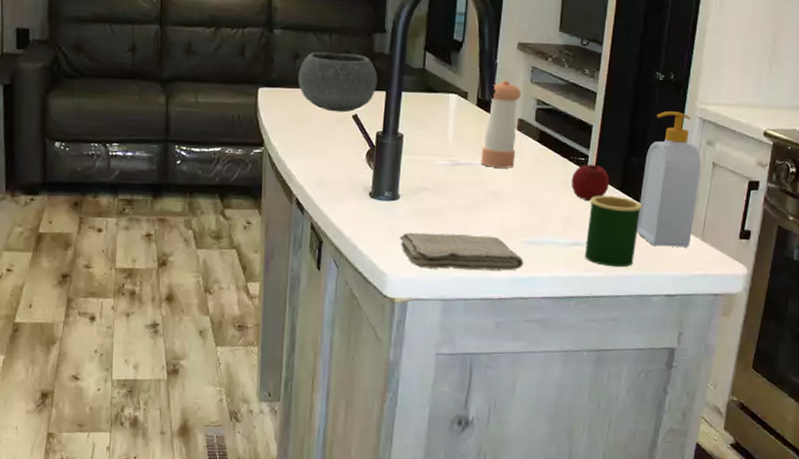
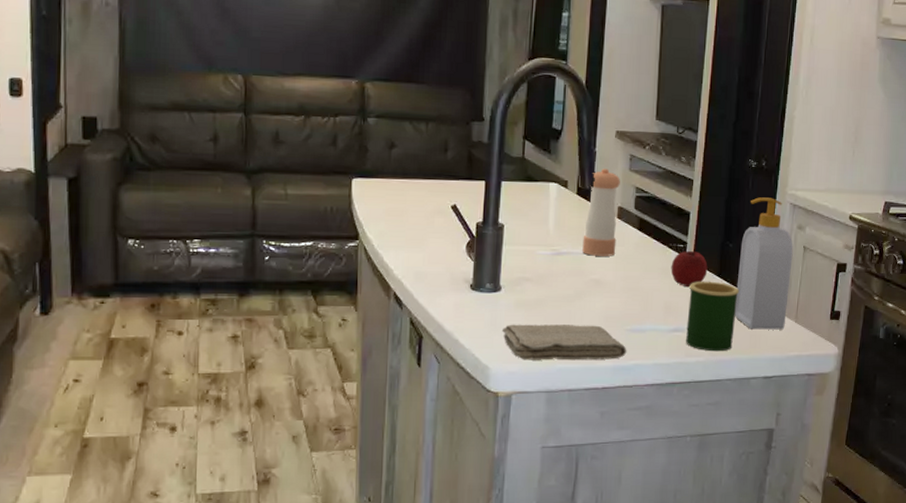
bowl: present [298,52,378,112] -> none [393,141,476,203]

